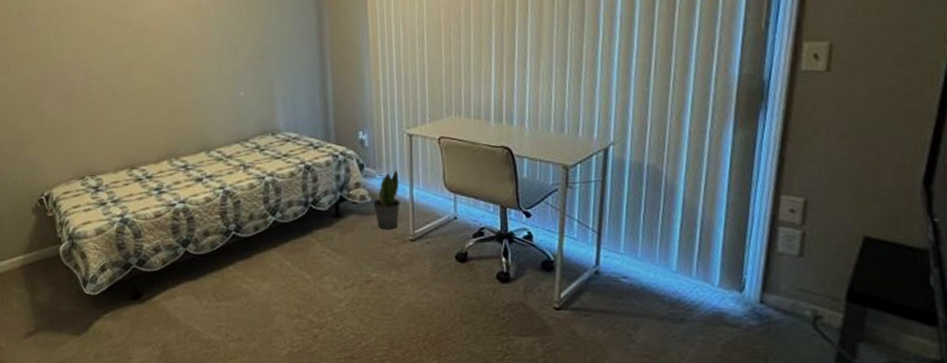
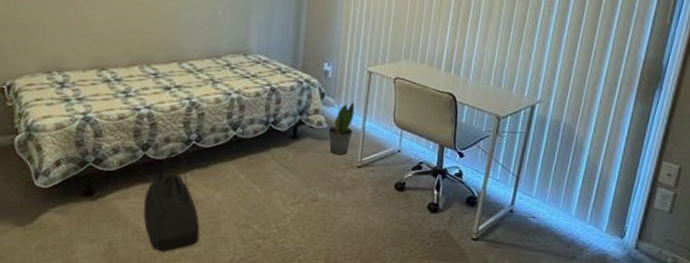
duffel bag: none [191,245,253,351] -> present [143,152,200,252]

